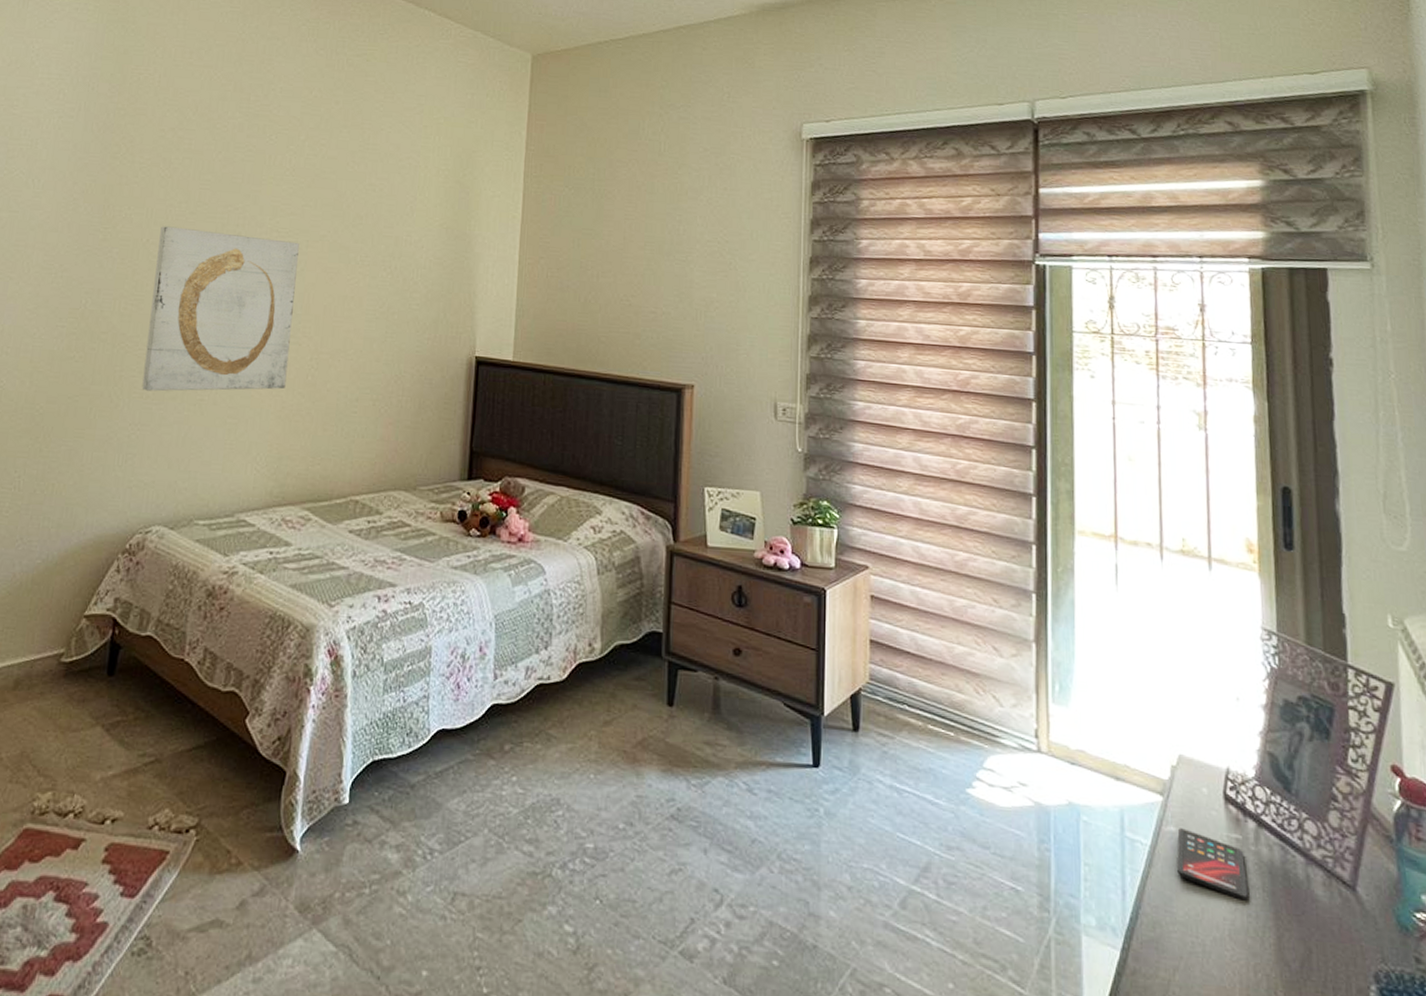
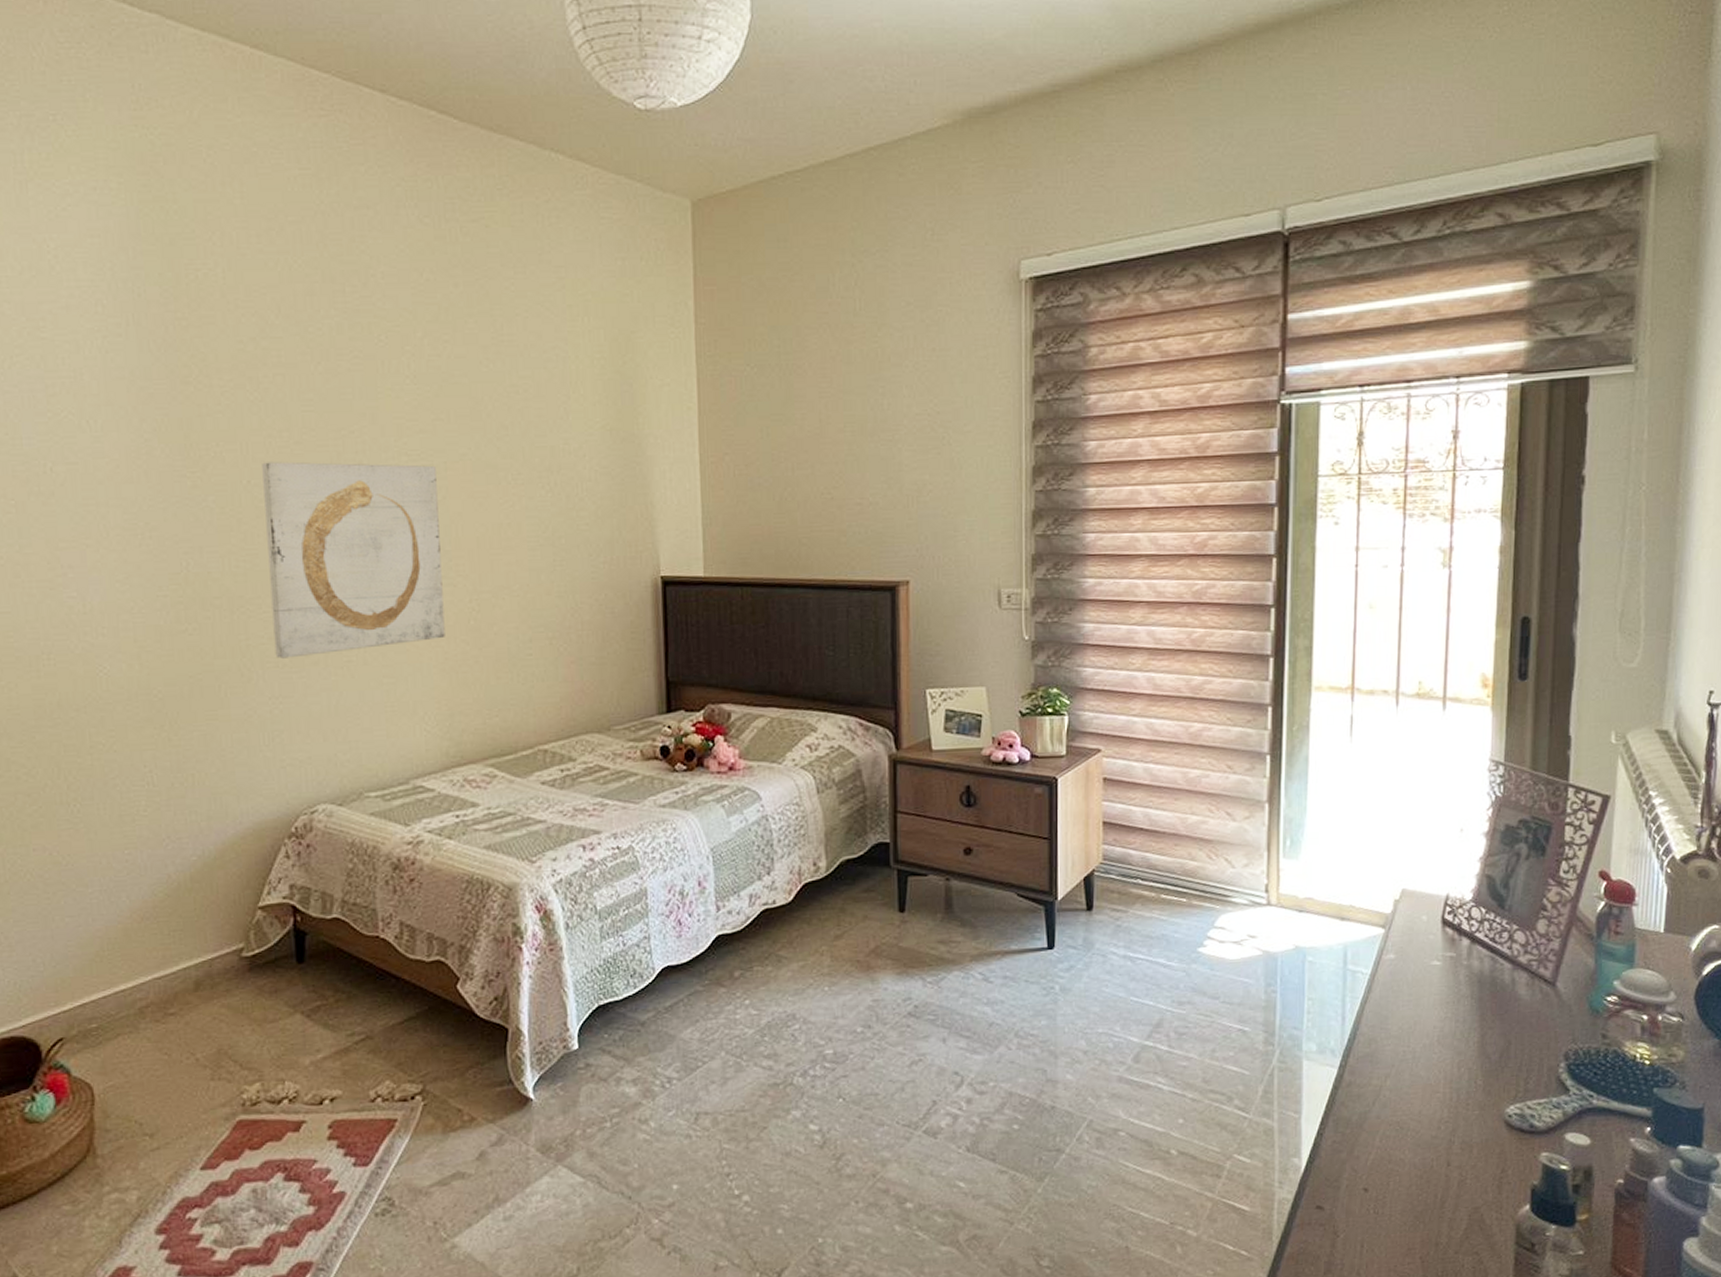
smartphone: present [1176,828,1248,901] -> none [1393,954,1458,1010]

